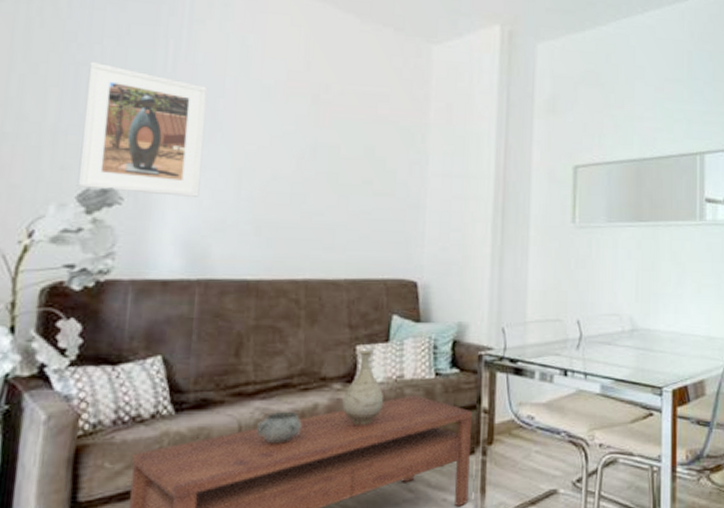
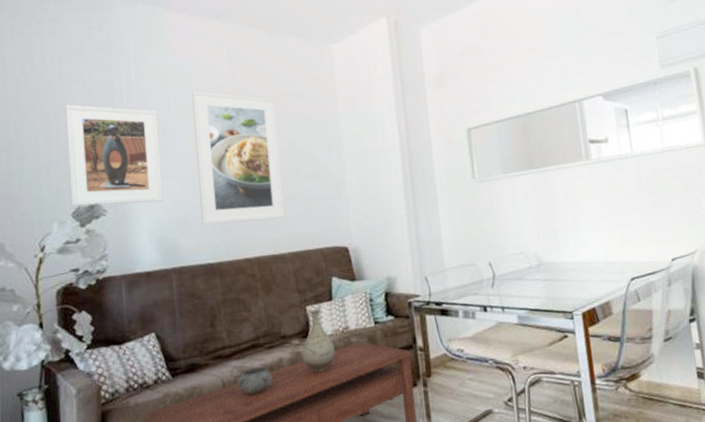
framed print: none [243,70,355,237] -> present [191,90,286,225]

